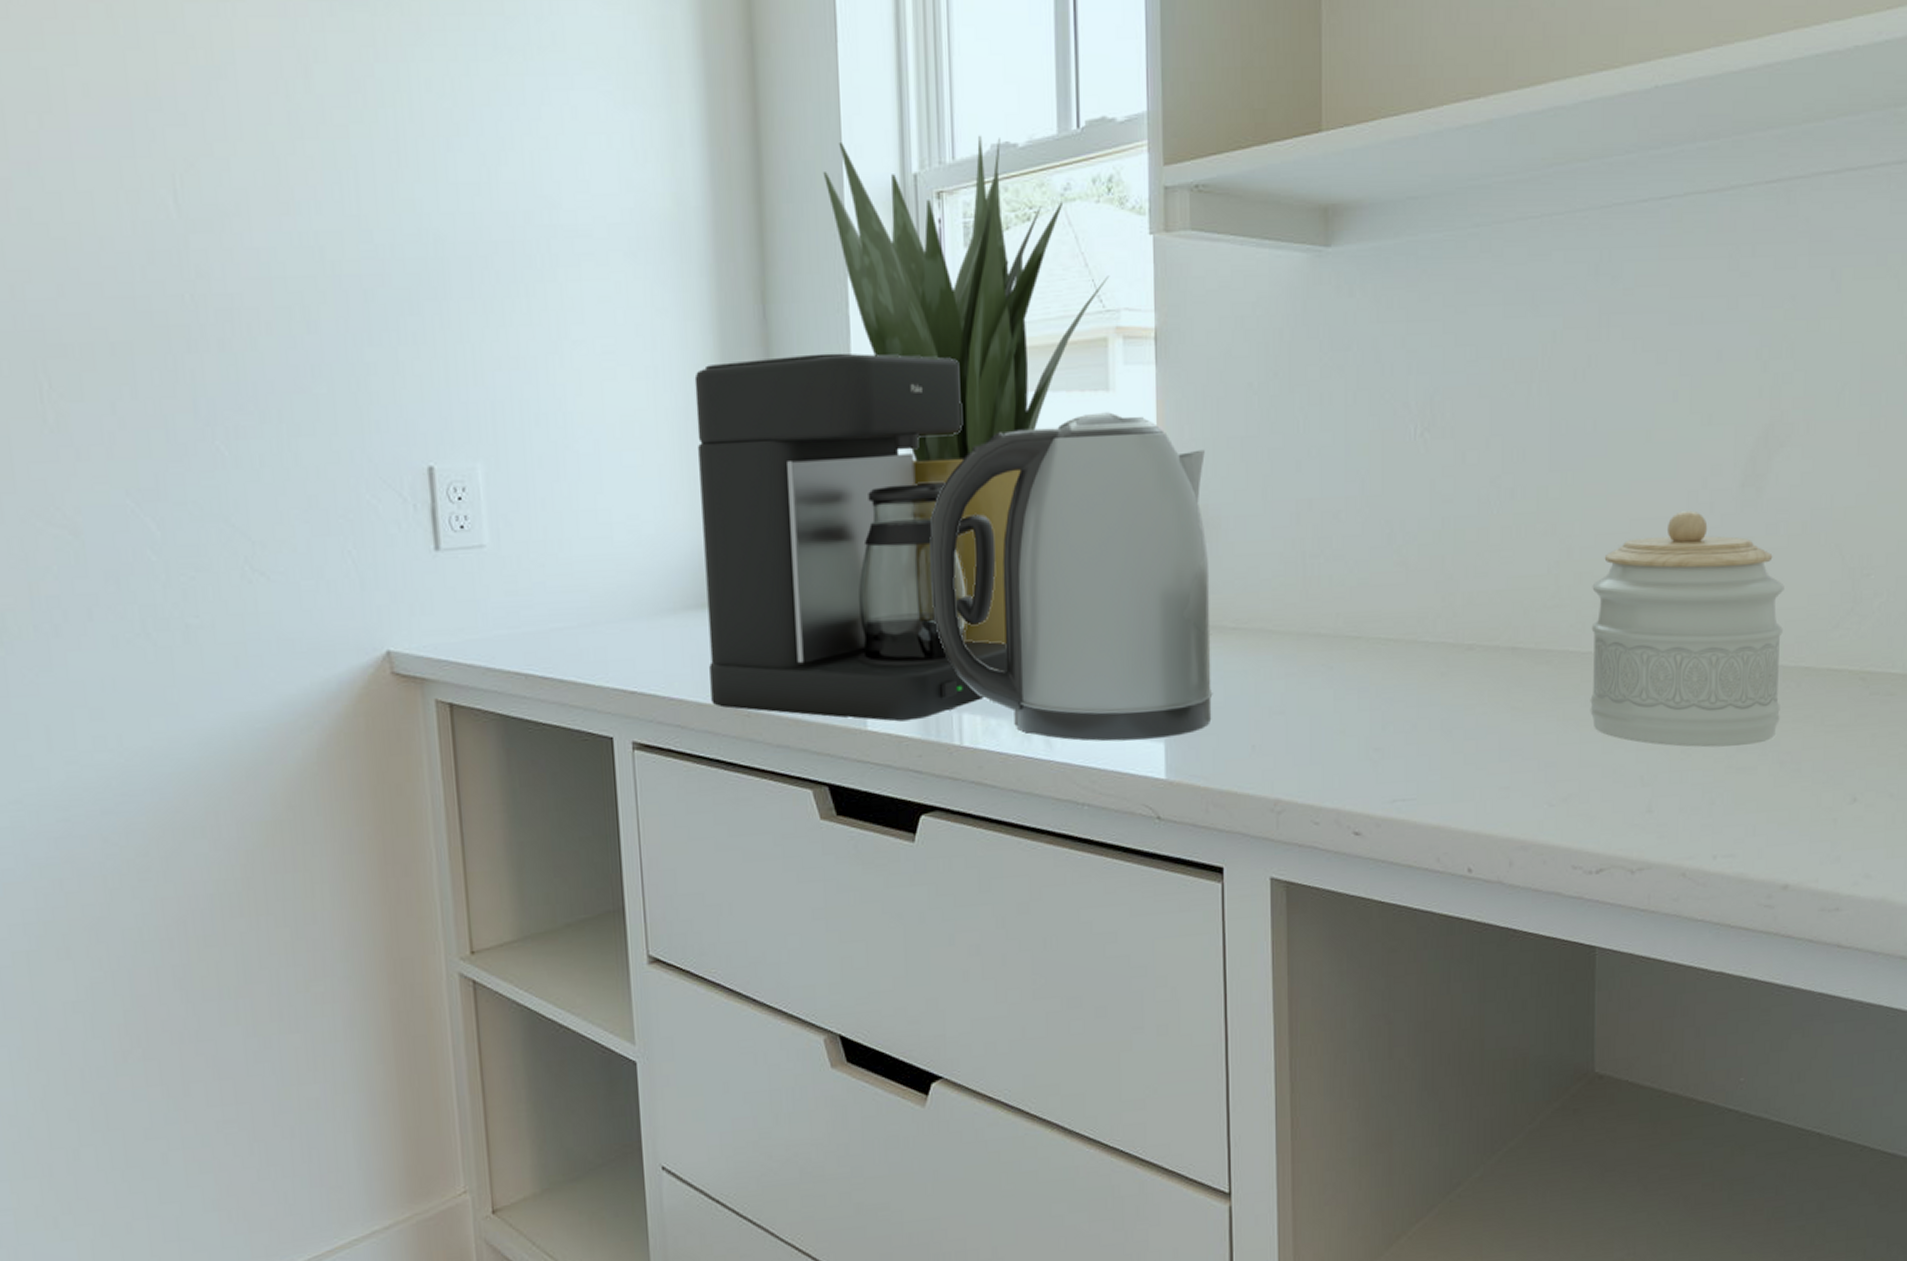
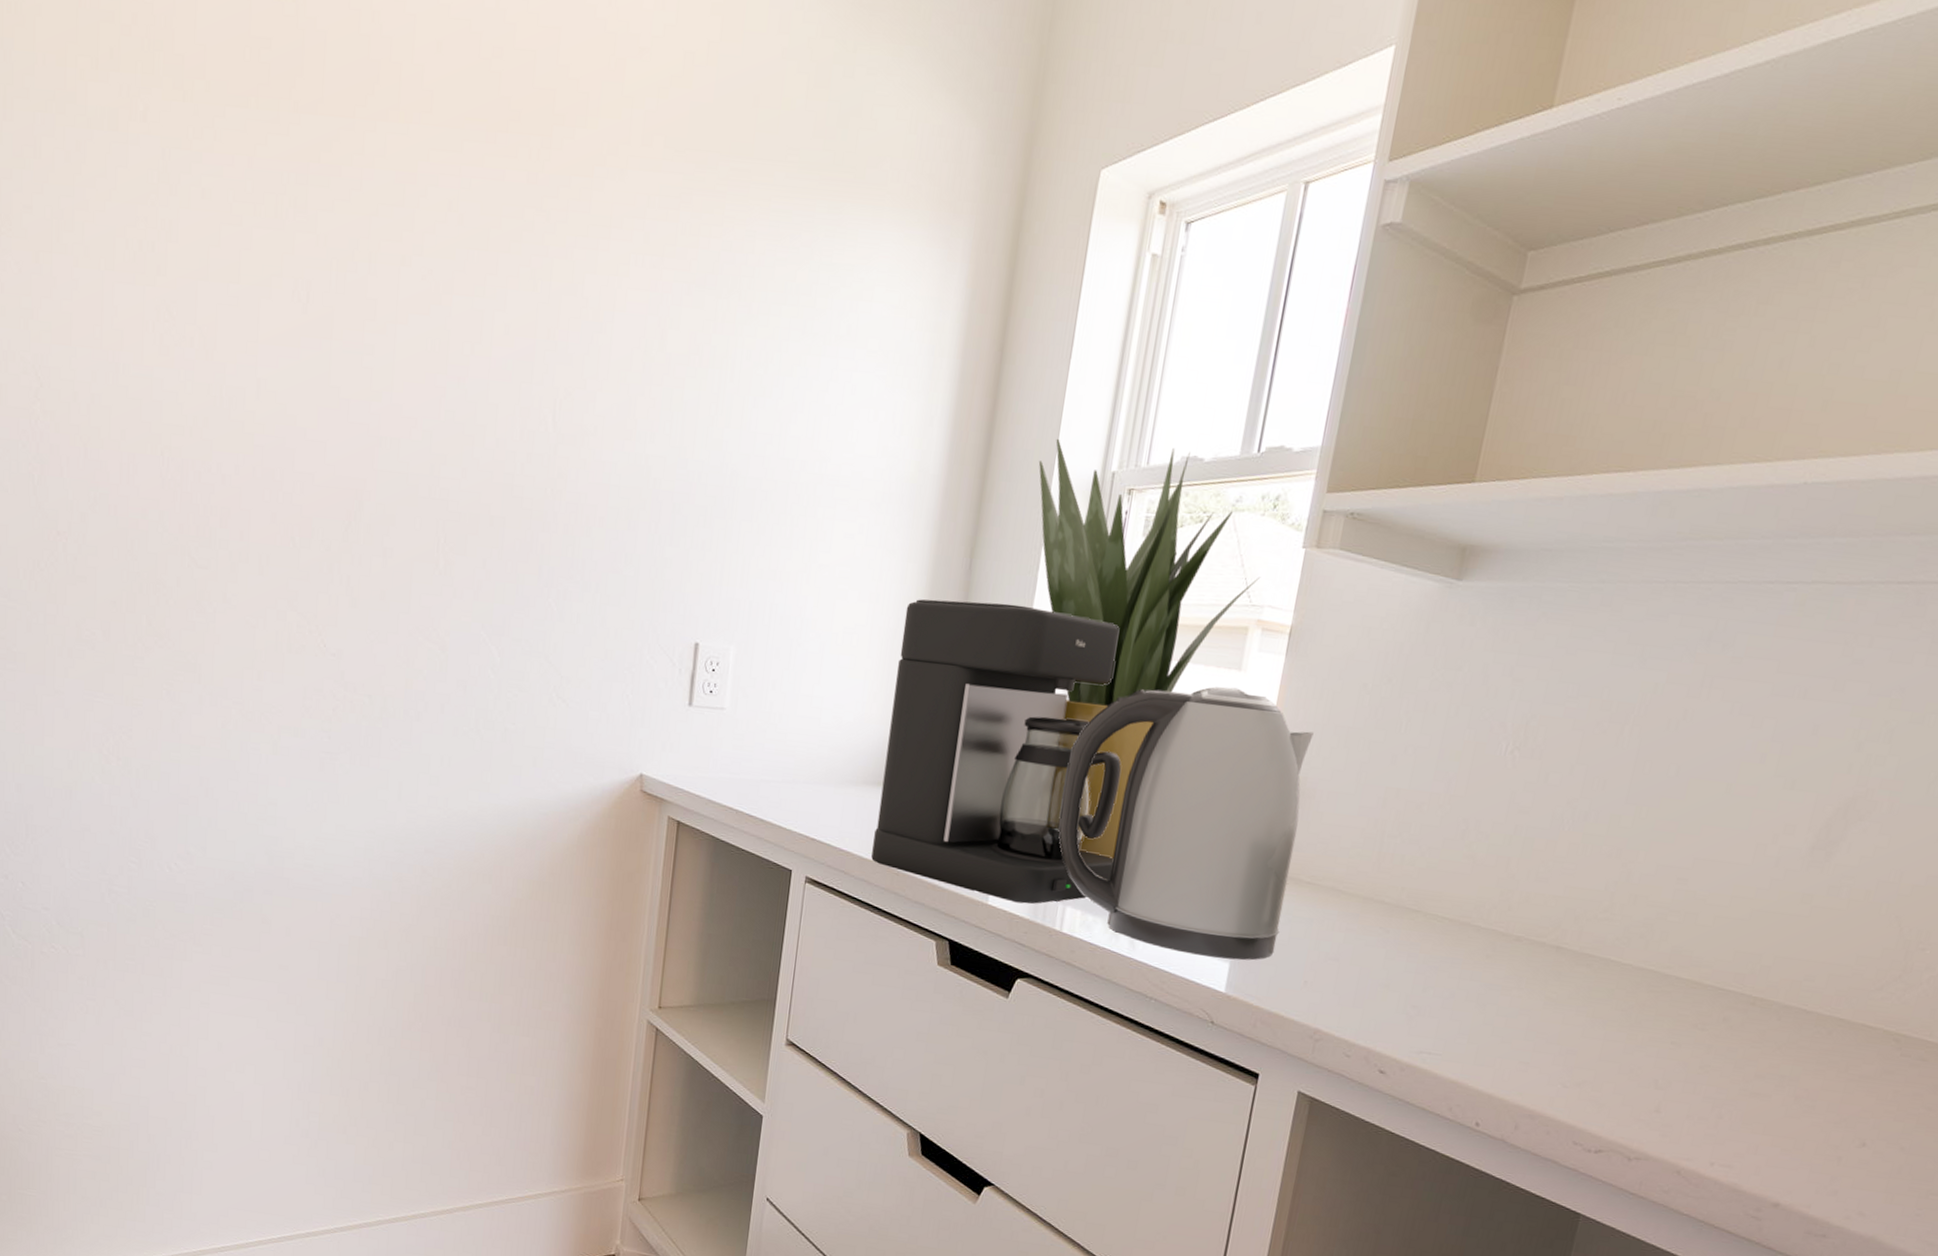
jar: present [1590,510,1784,748] -> none [1619,859,1835,1076]

